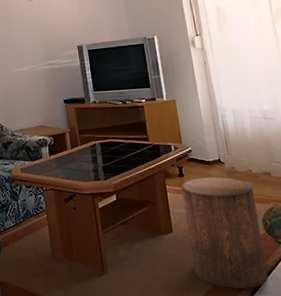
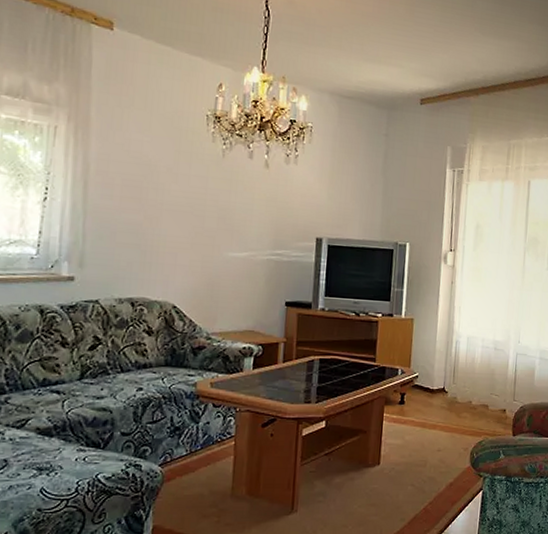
stool: present [181,177,268,289] -> none [393,406,469,523]

